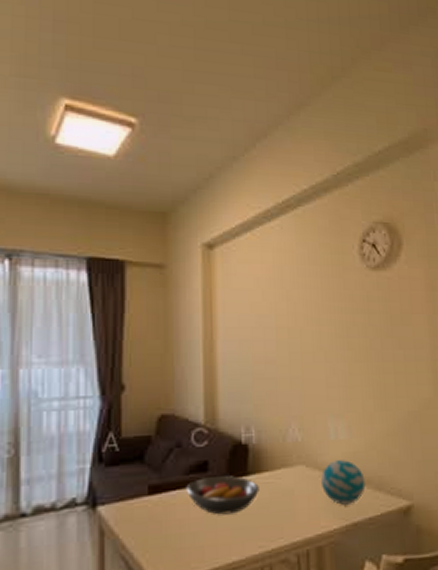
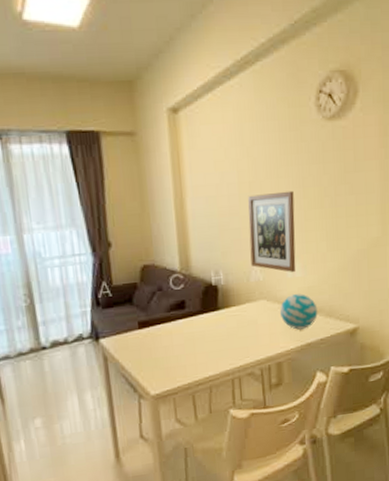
fruit bowl: present [186,475,259,515] -> none [168,311,229,342]
wall art: none [286,340,340,433] -> present [248,190,296,272]

